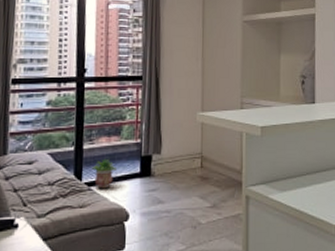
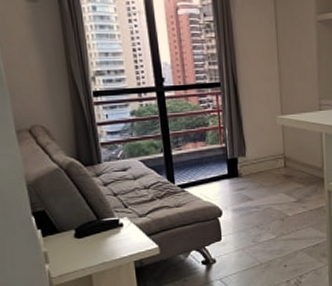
potted plant: present [91,158,116,189] -> none [182,162,205,190]

